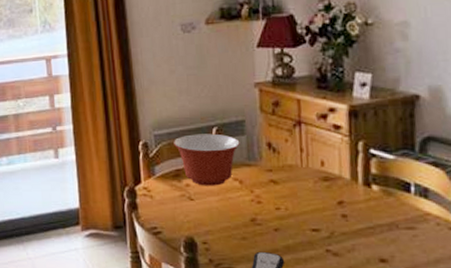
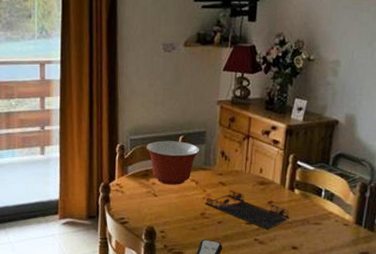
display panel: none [253,189,371,237] -> present [204,190,290,229]

